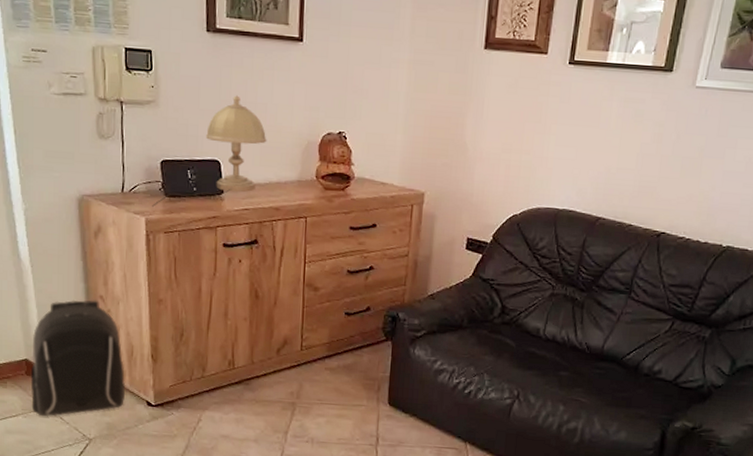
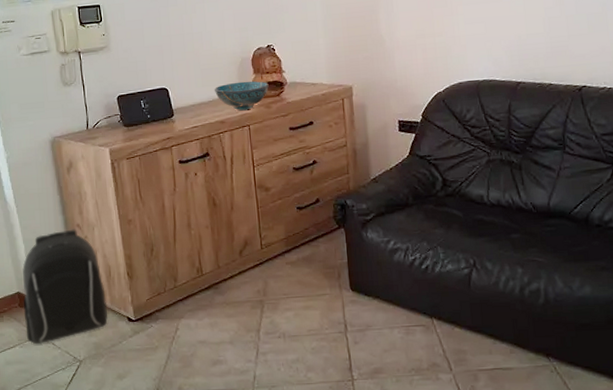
table lamp: present [151,95,267,207] -> none [113,29,206,138]
decorative bowl: none [272,167,335,200] -> present [214,81,270,111]

